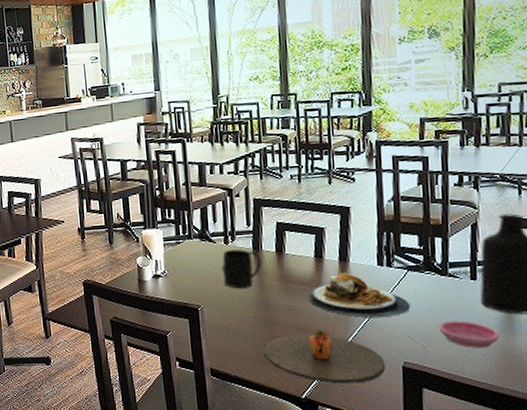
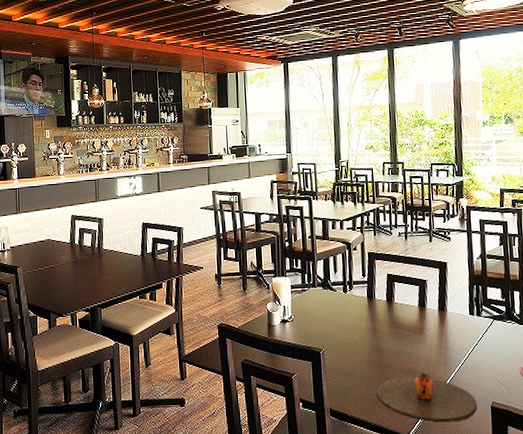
mug: present [221,249,261,289] -> none [341,297,374,334]
plate: present [309,273,411,318] -> none [414,321,497,362]

